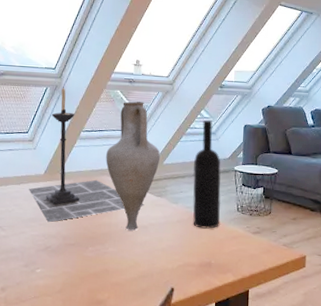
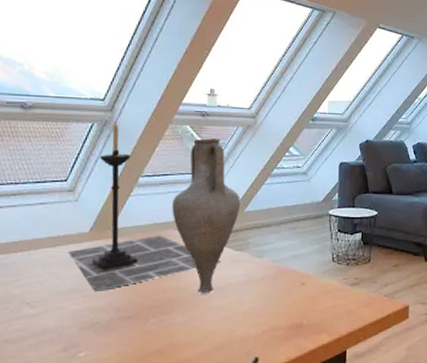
wine bottle: present [192,120,221,229] -> none [280,158,314,285]

